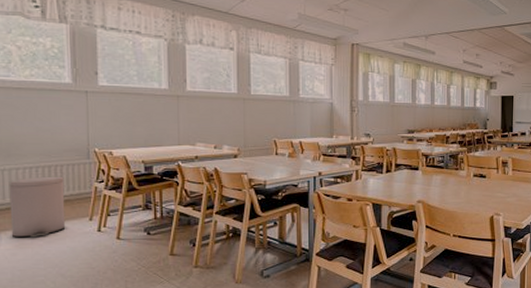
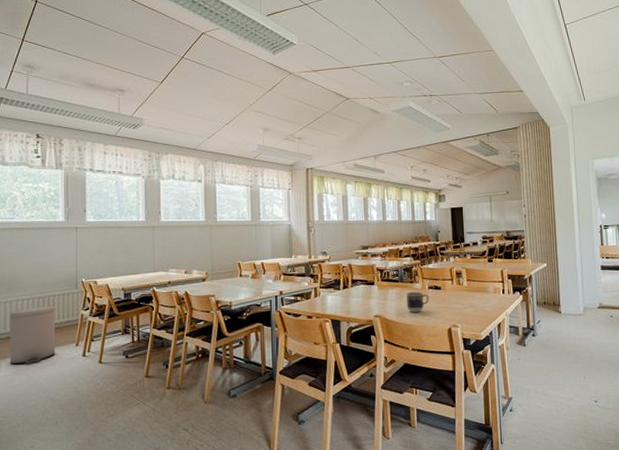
cup: none [450,178,473,201] -> present [405,291,429,314]

